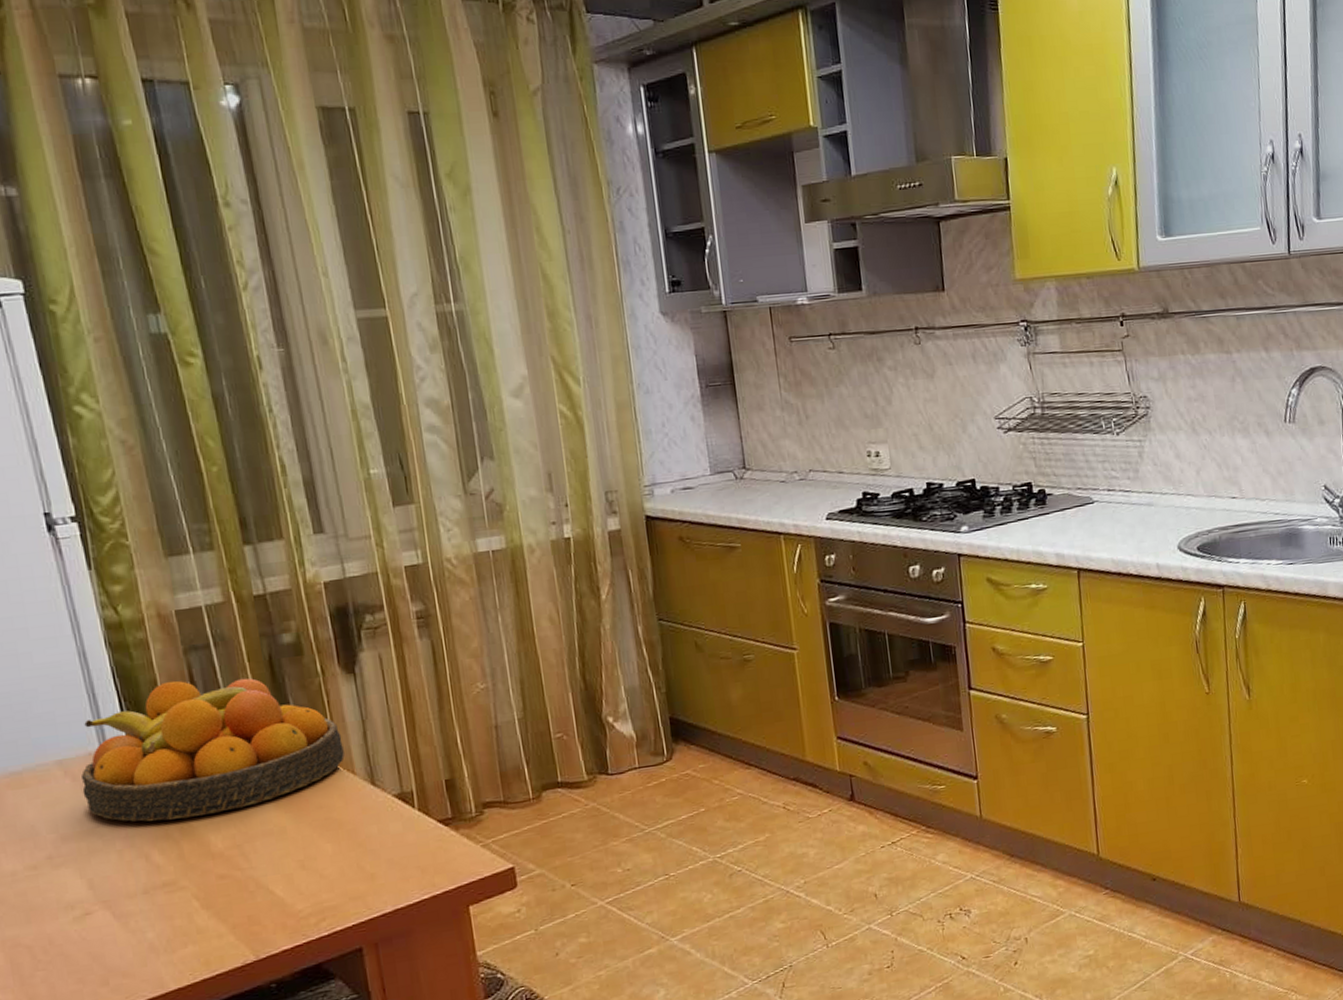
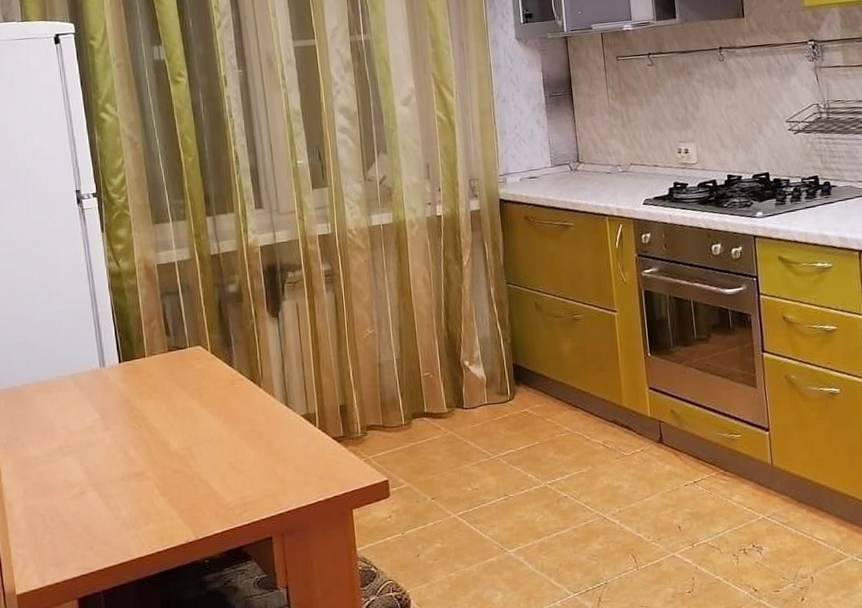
fruit bowl: present [81,678,345,822] -> none [86,317,268,425]

